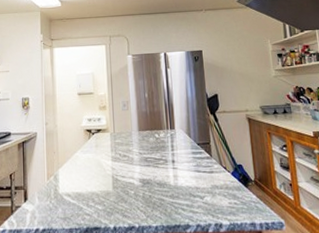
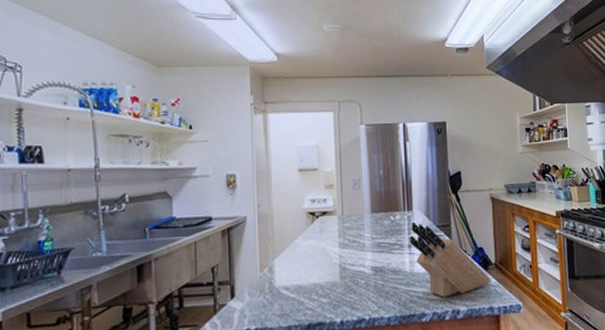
knife block: none [173,139,252,211] -> present [410,221,491,298]

